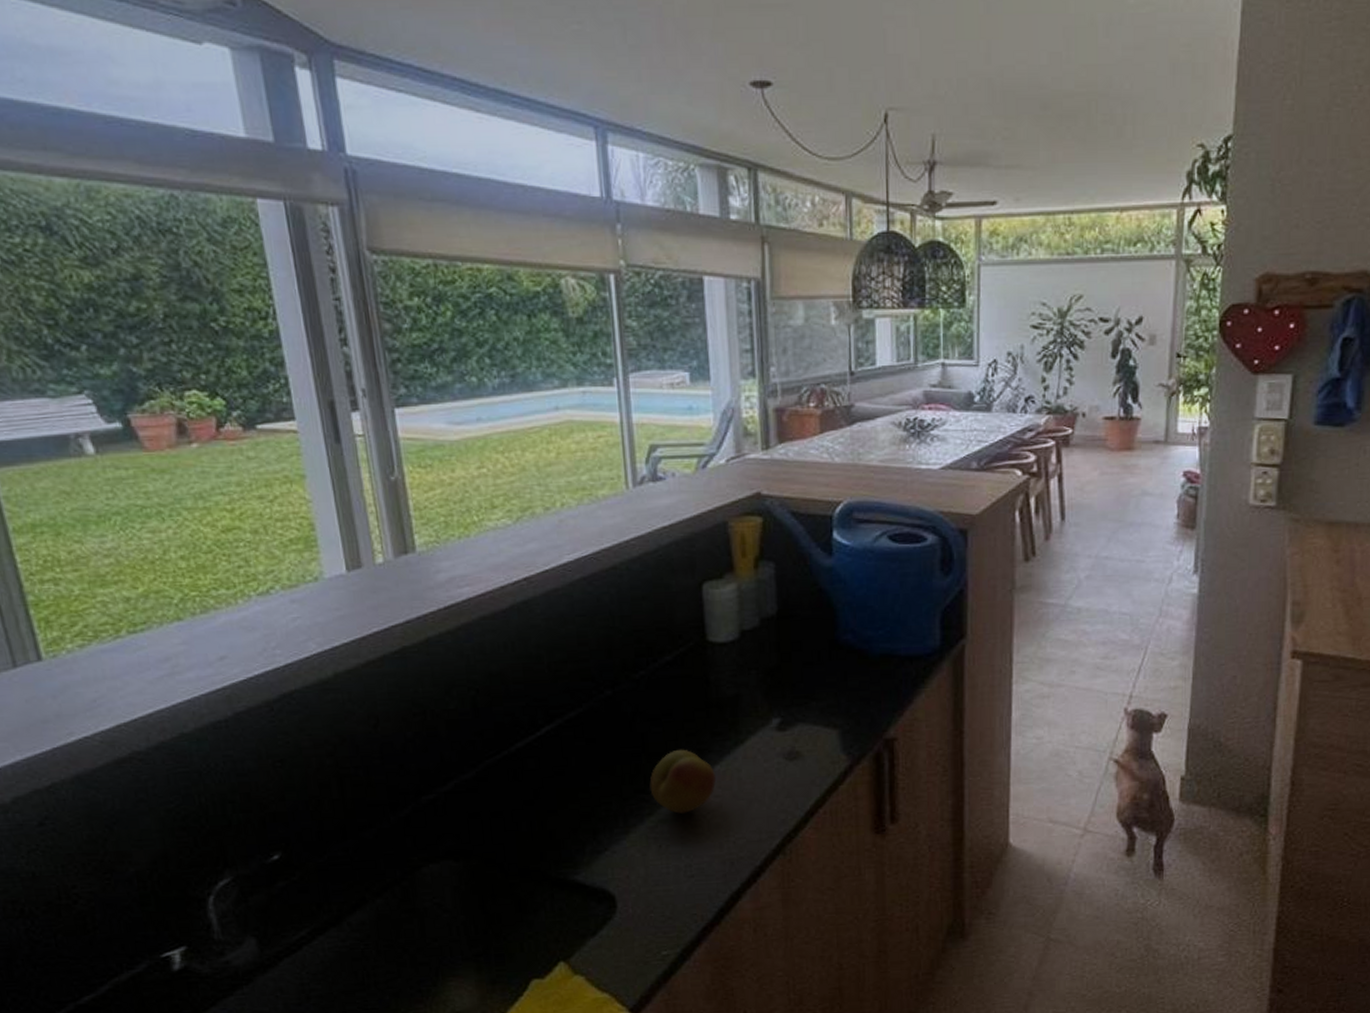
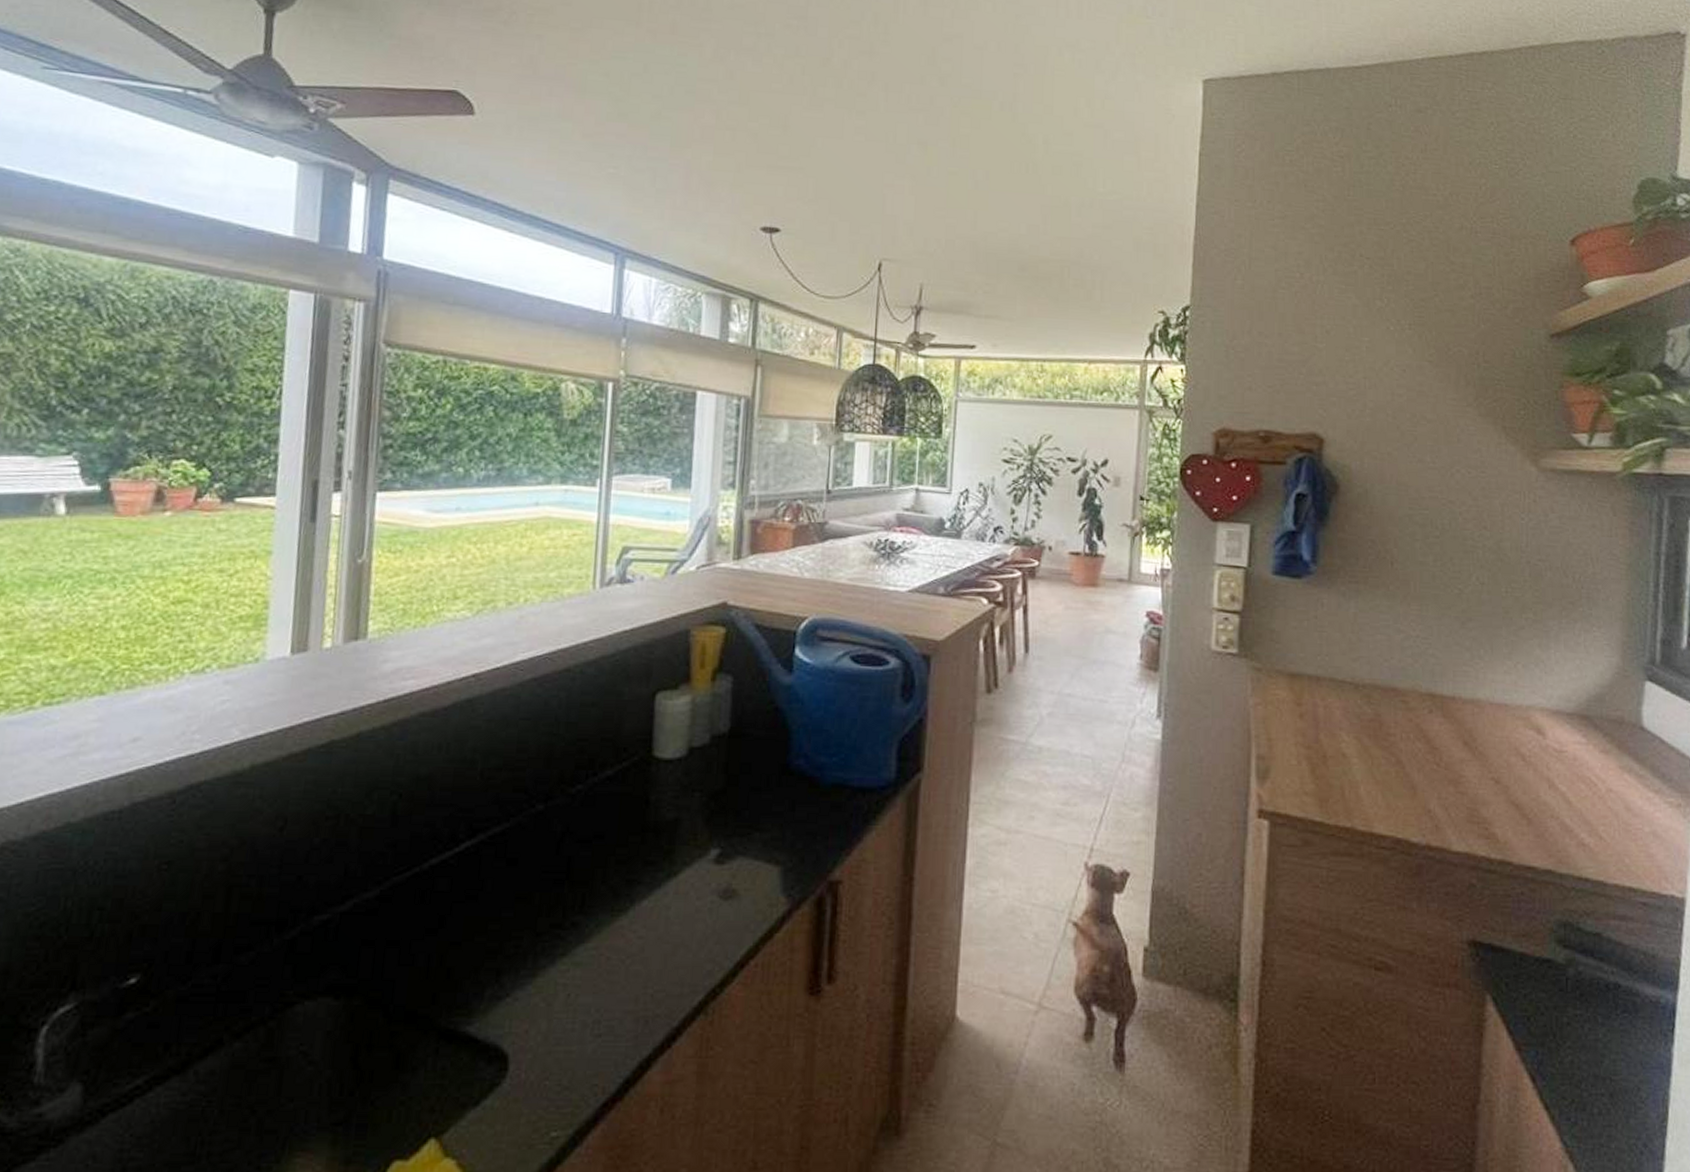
fruit: present [649,749,716,814] -> none [568,878,642,956]

